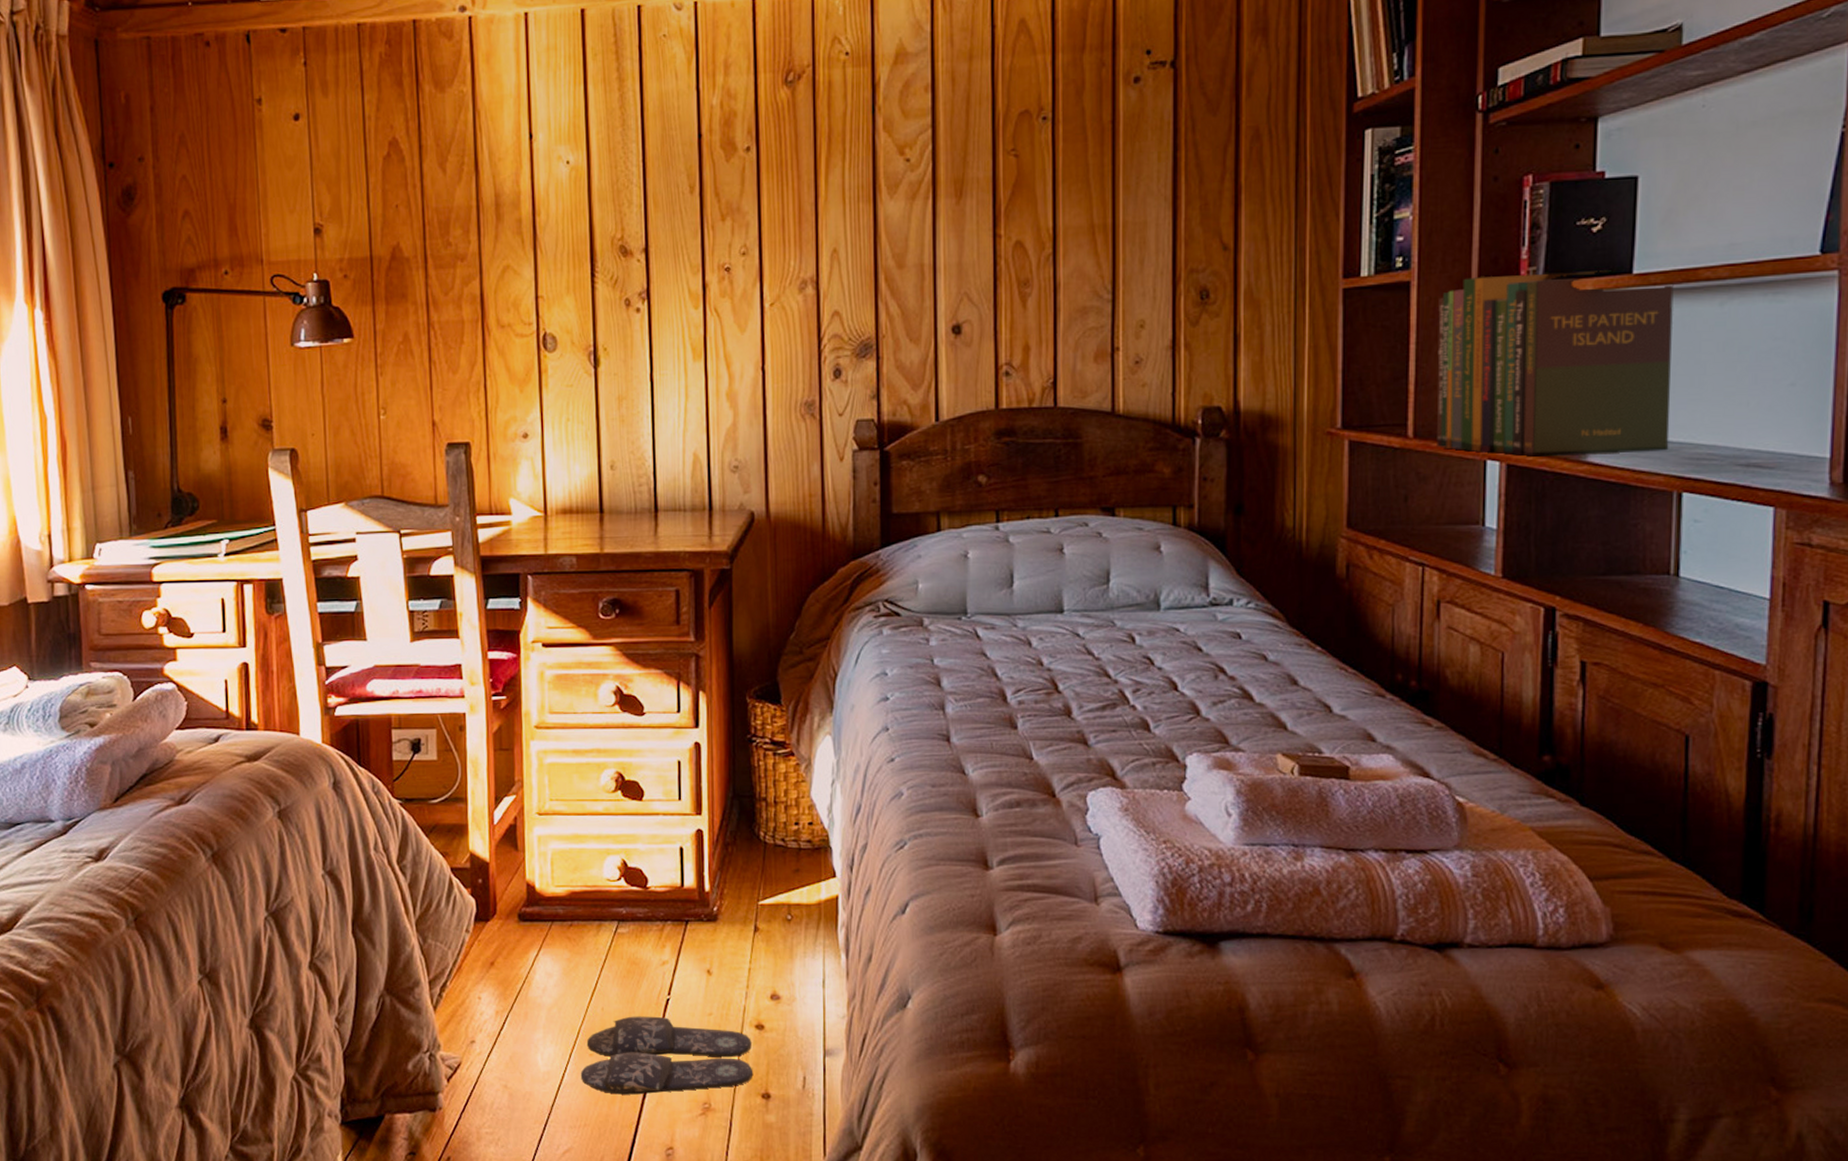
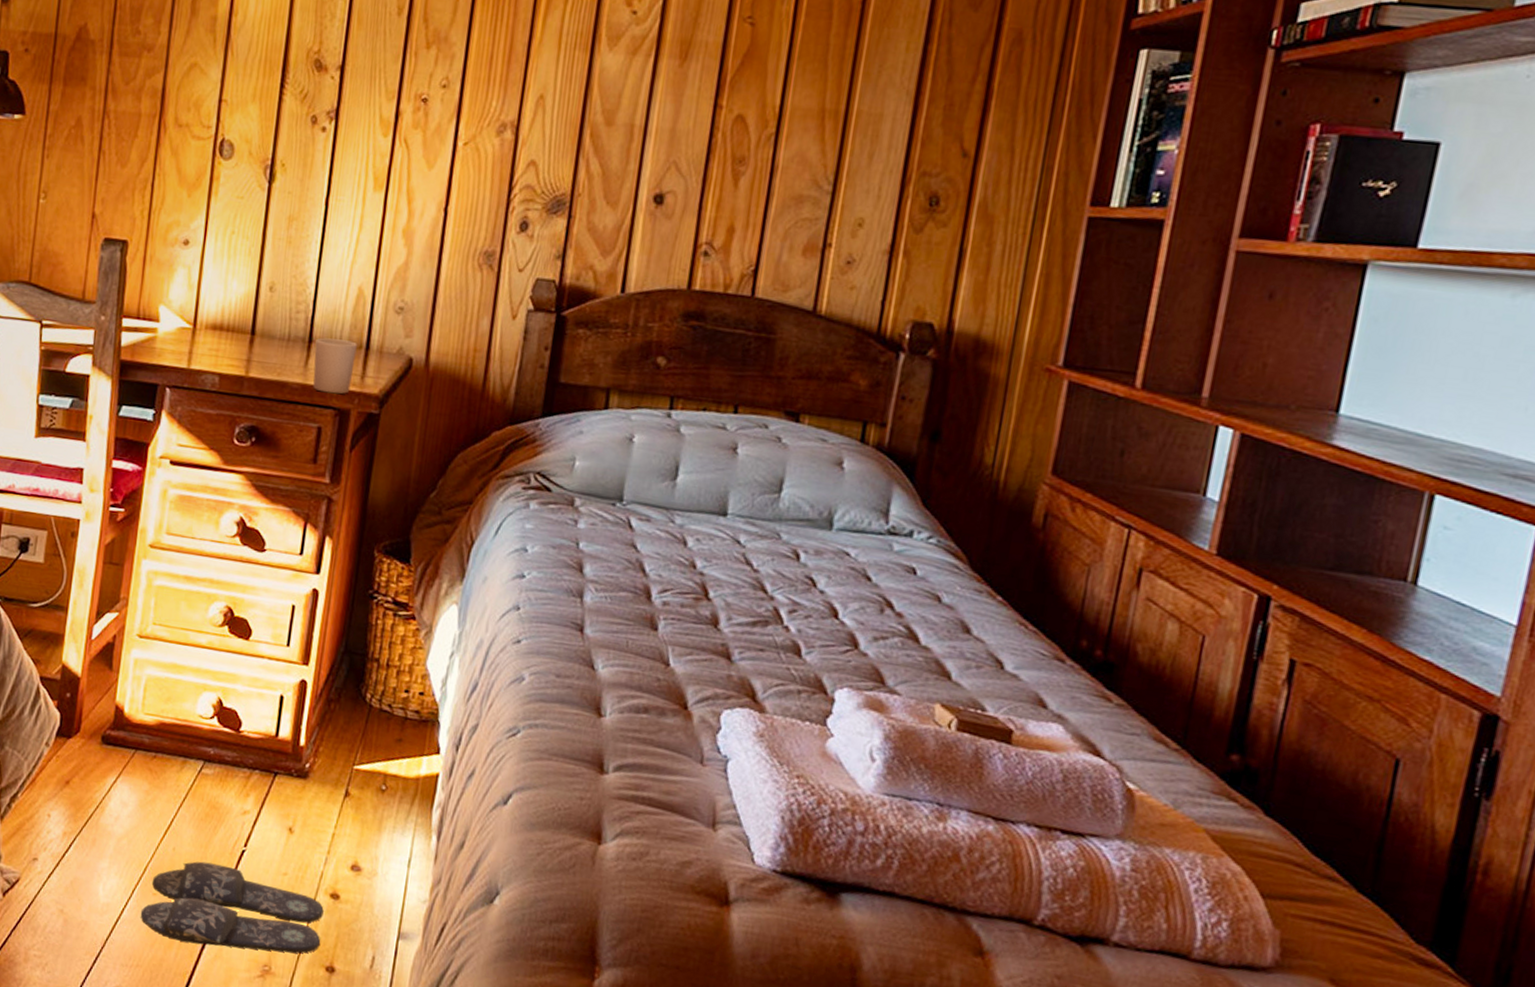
mug: none [661,505,701,557] -> present [313,337,357,394]
books: present [1436,270,1674,457] -> none [1166,225,1463,447]

